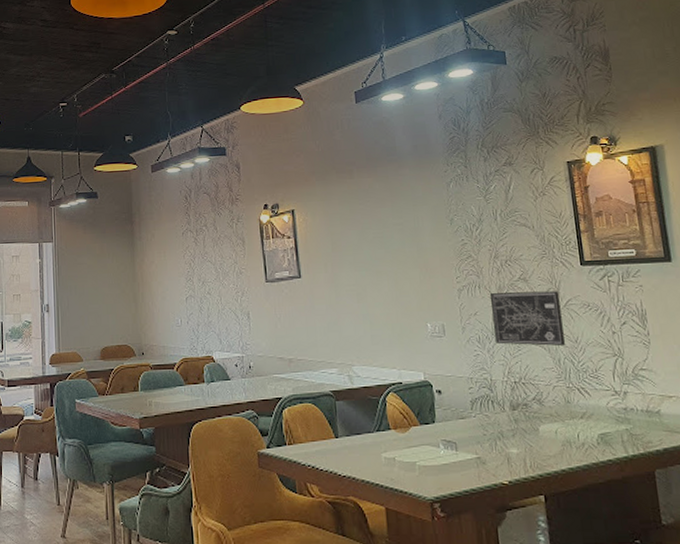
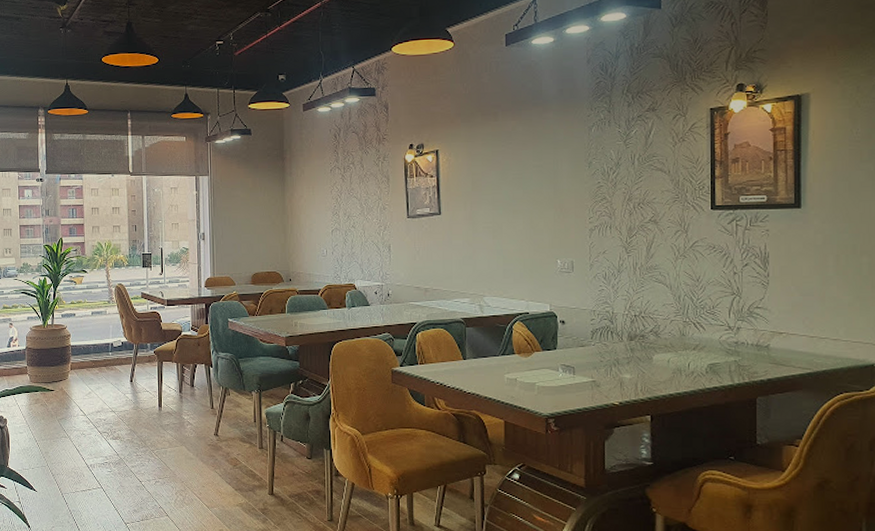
wall art: present [489,291,565,347] -> none [619,233,687,285]

